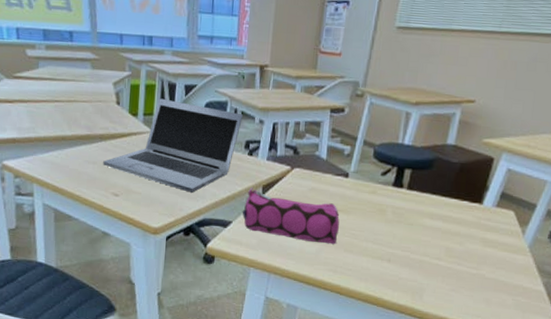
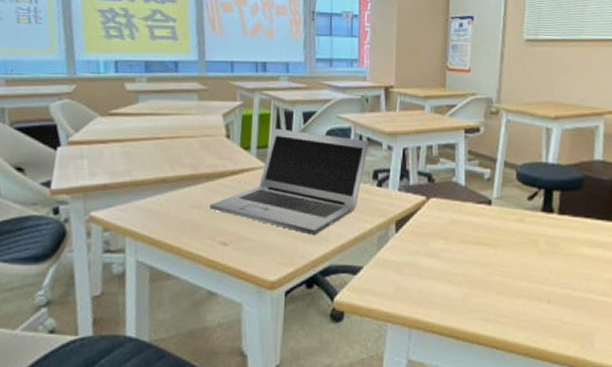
pencil case: present [242,187,340,245] -> none [373,224,488,286]

